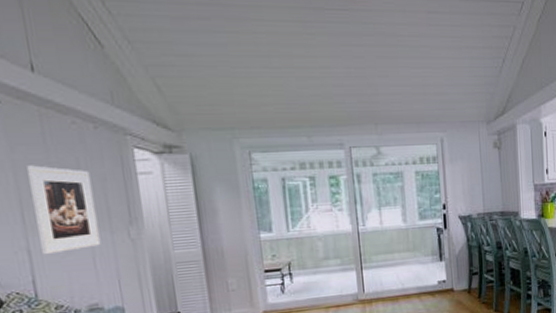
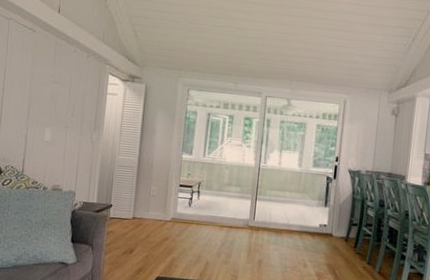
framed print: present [27,165,101,255] -> none [34,77,77,143]

